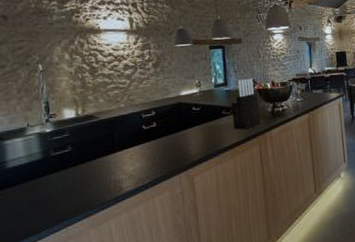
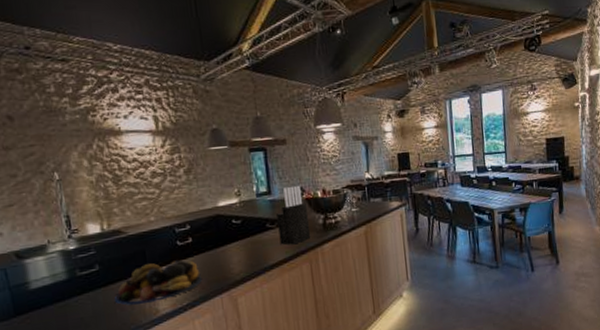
fruit bowl: none [84,142,164,183] -> present [115,260,203,305]

